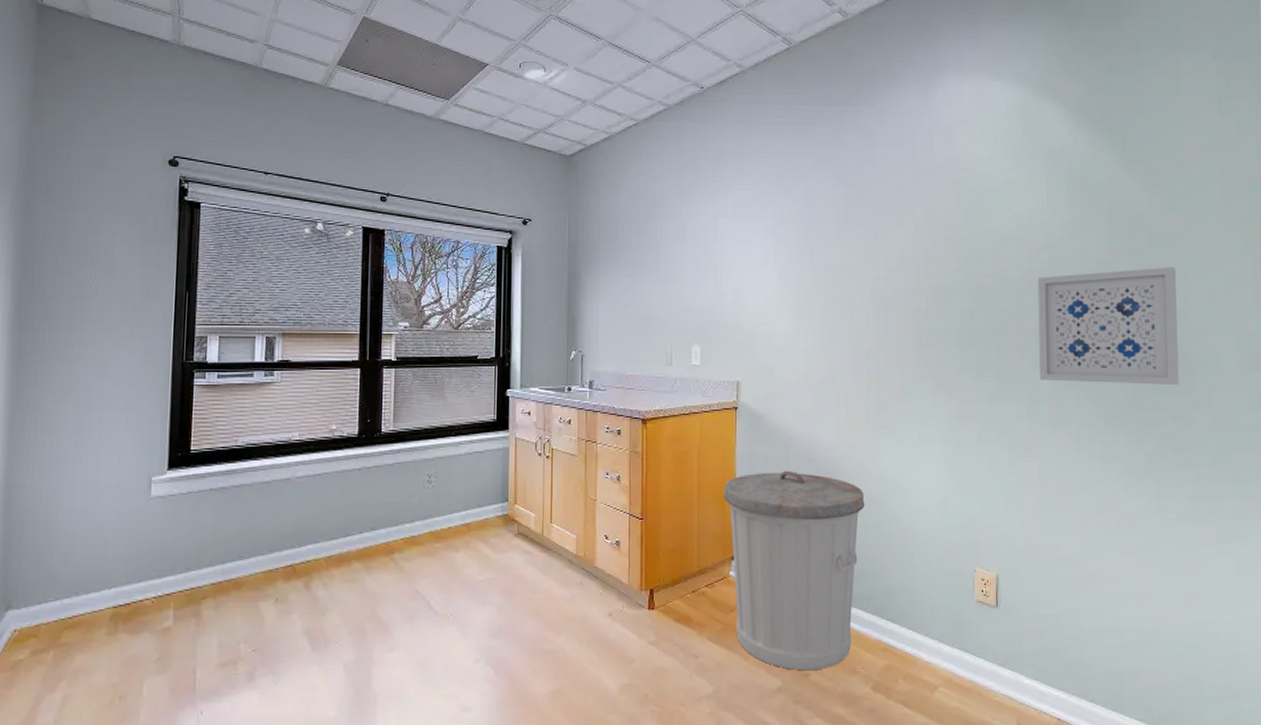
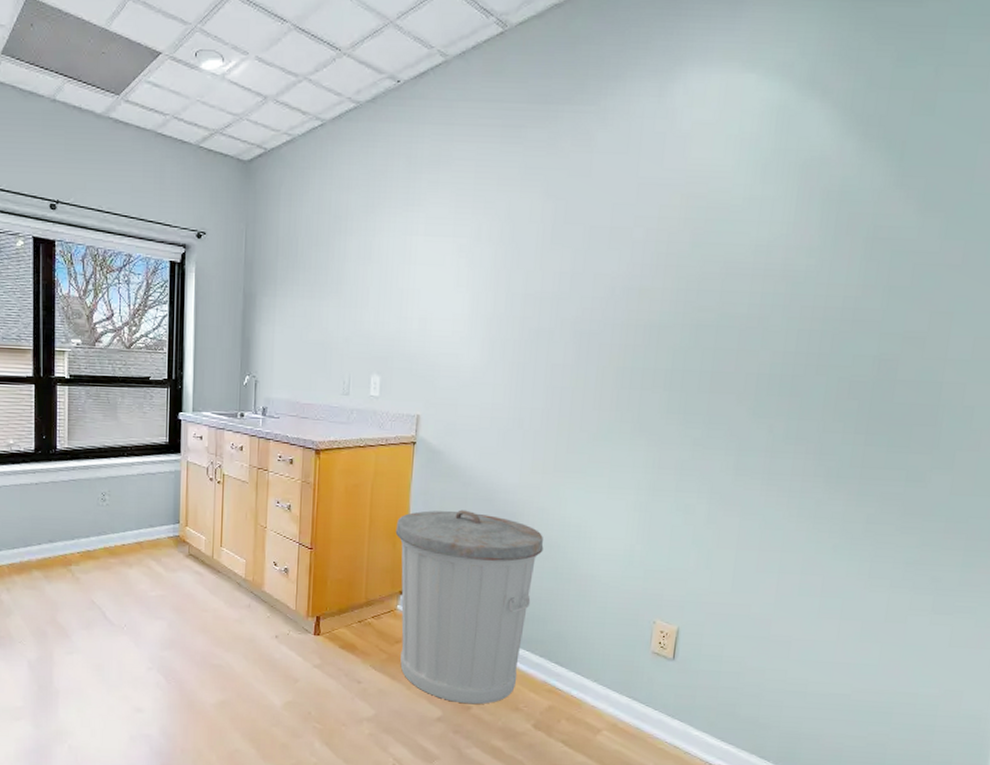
wall art: present [1037,266,1179,386] -> none [755,305,940,443]

